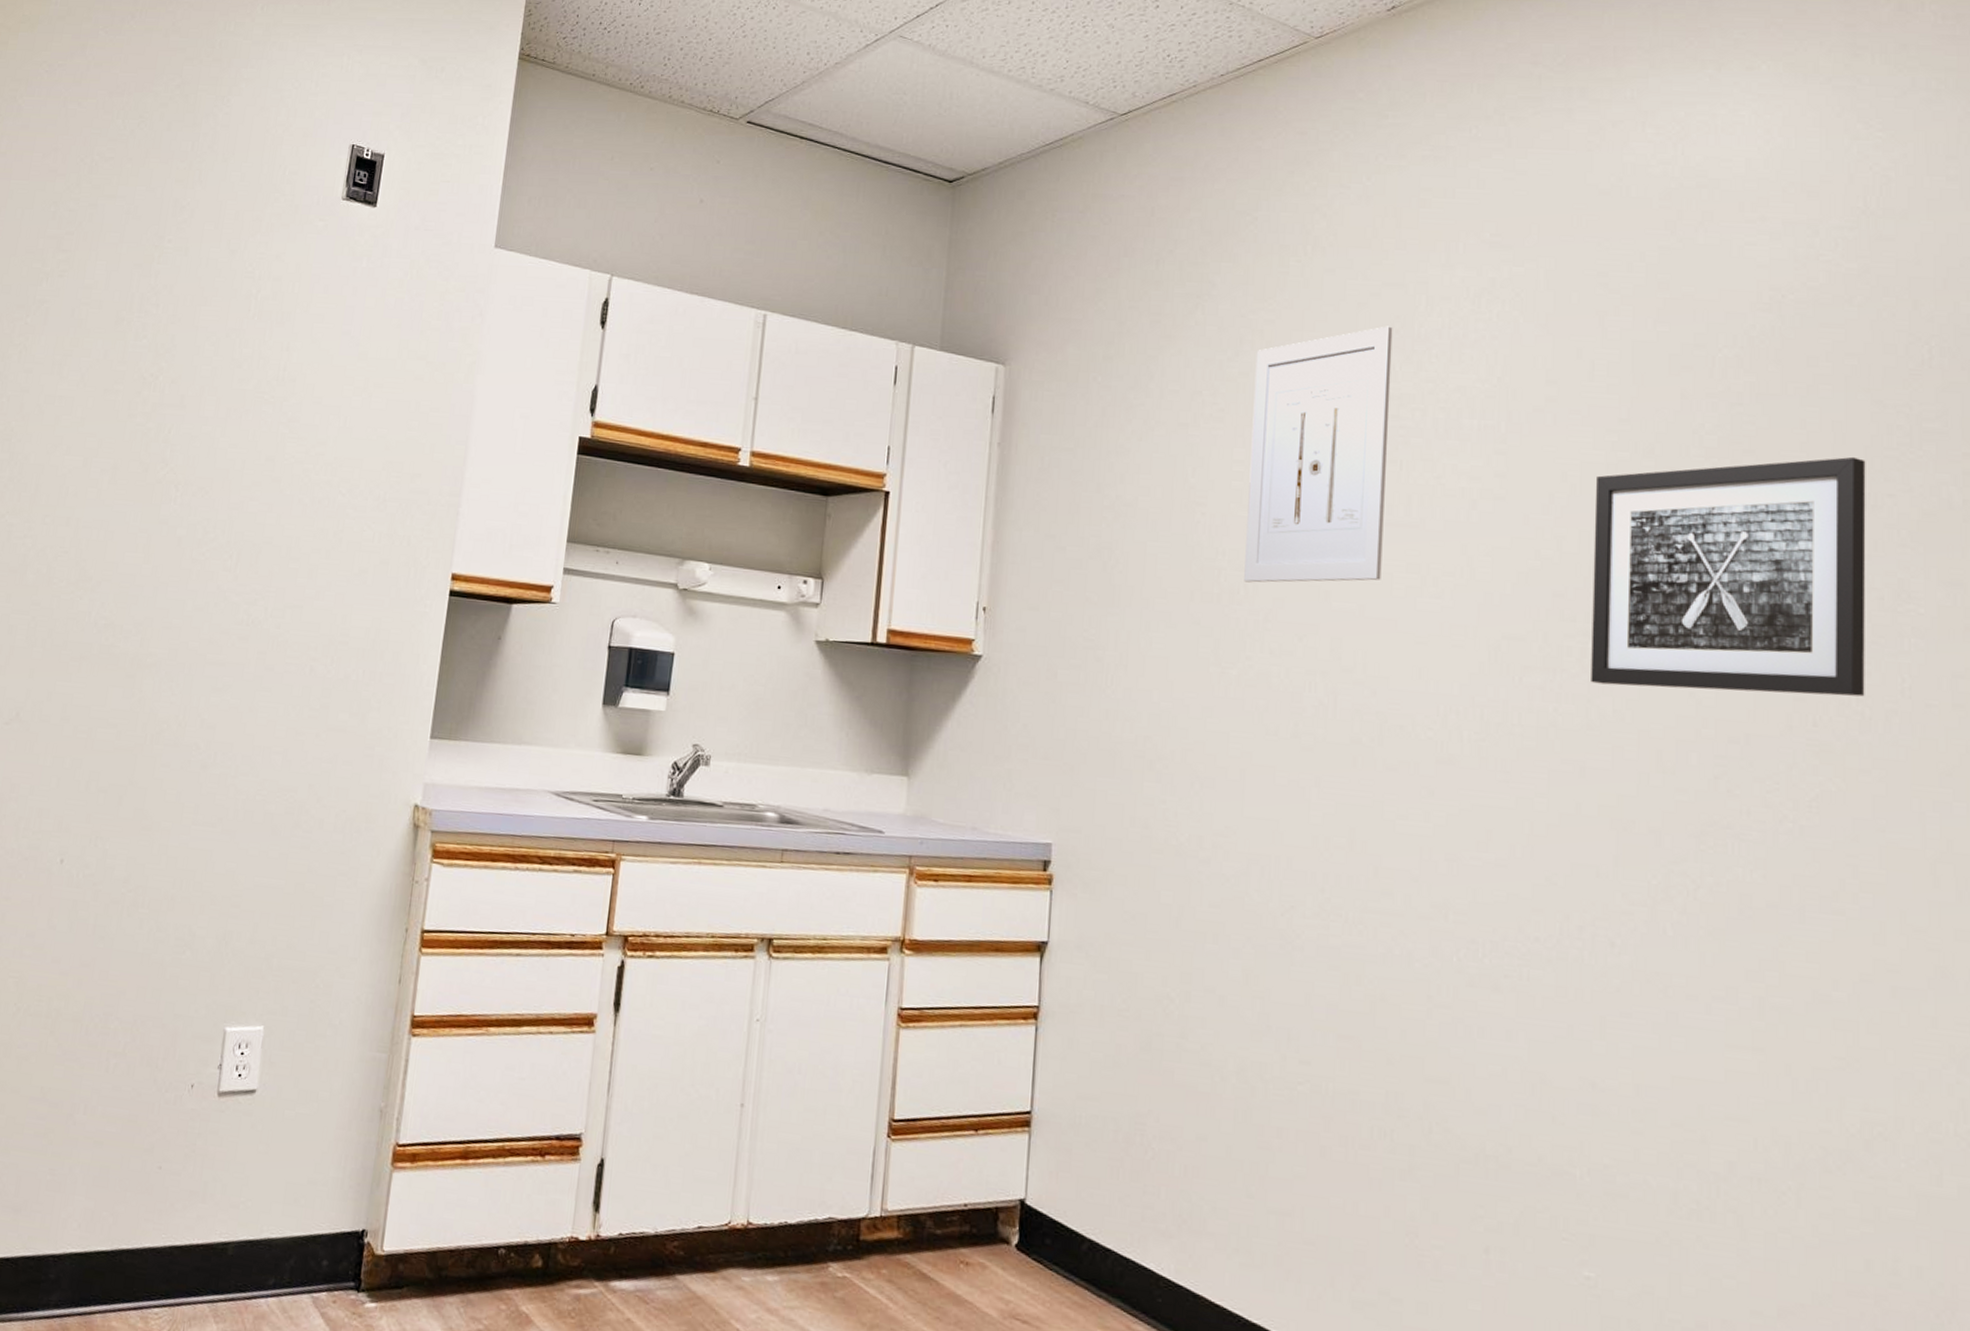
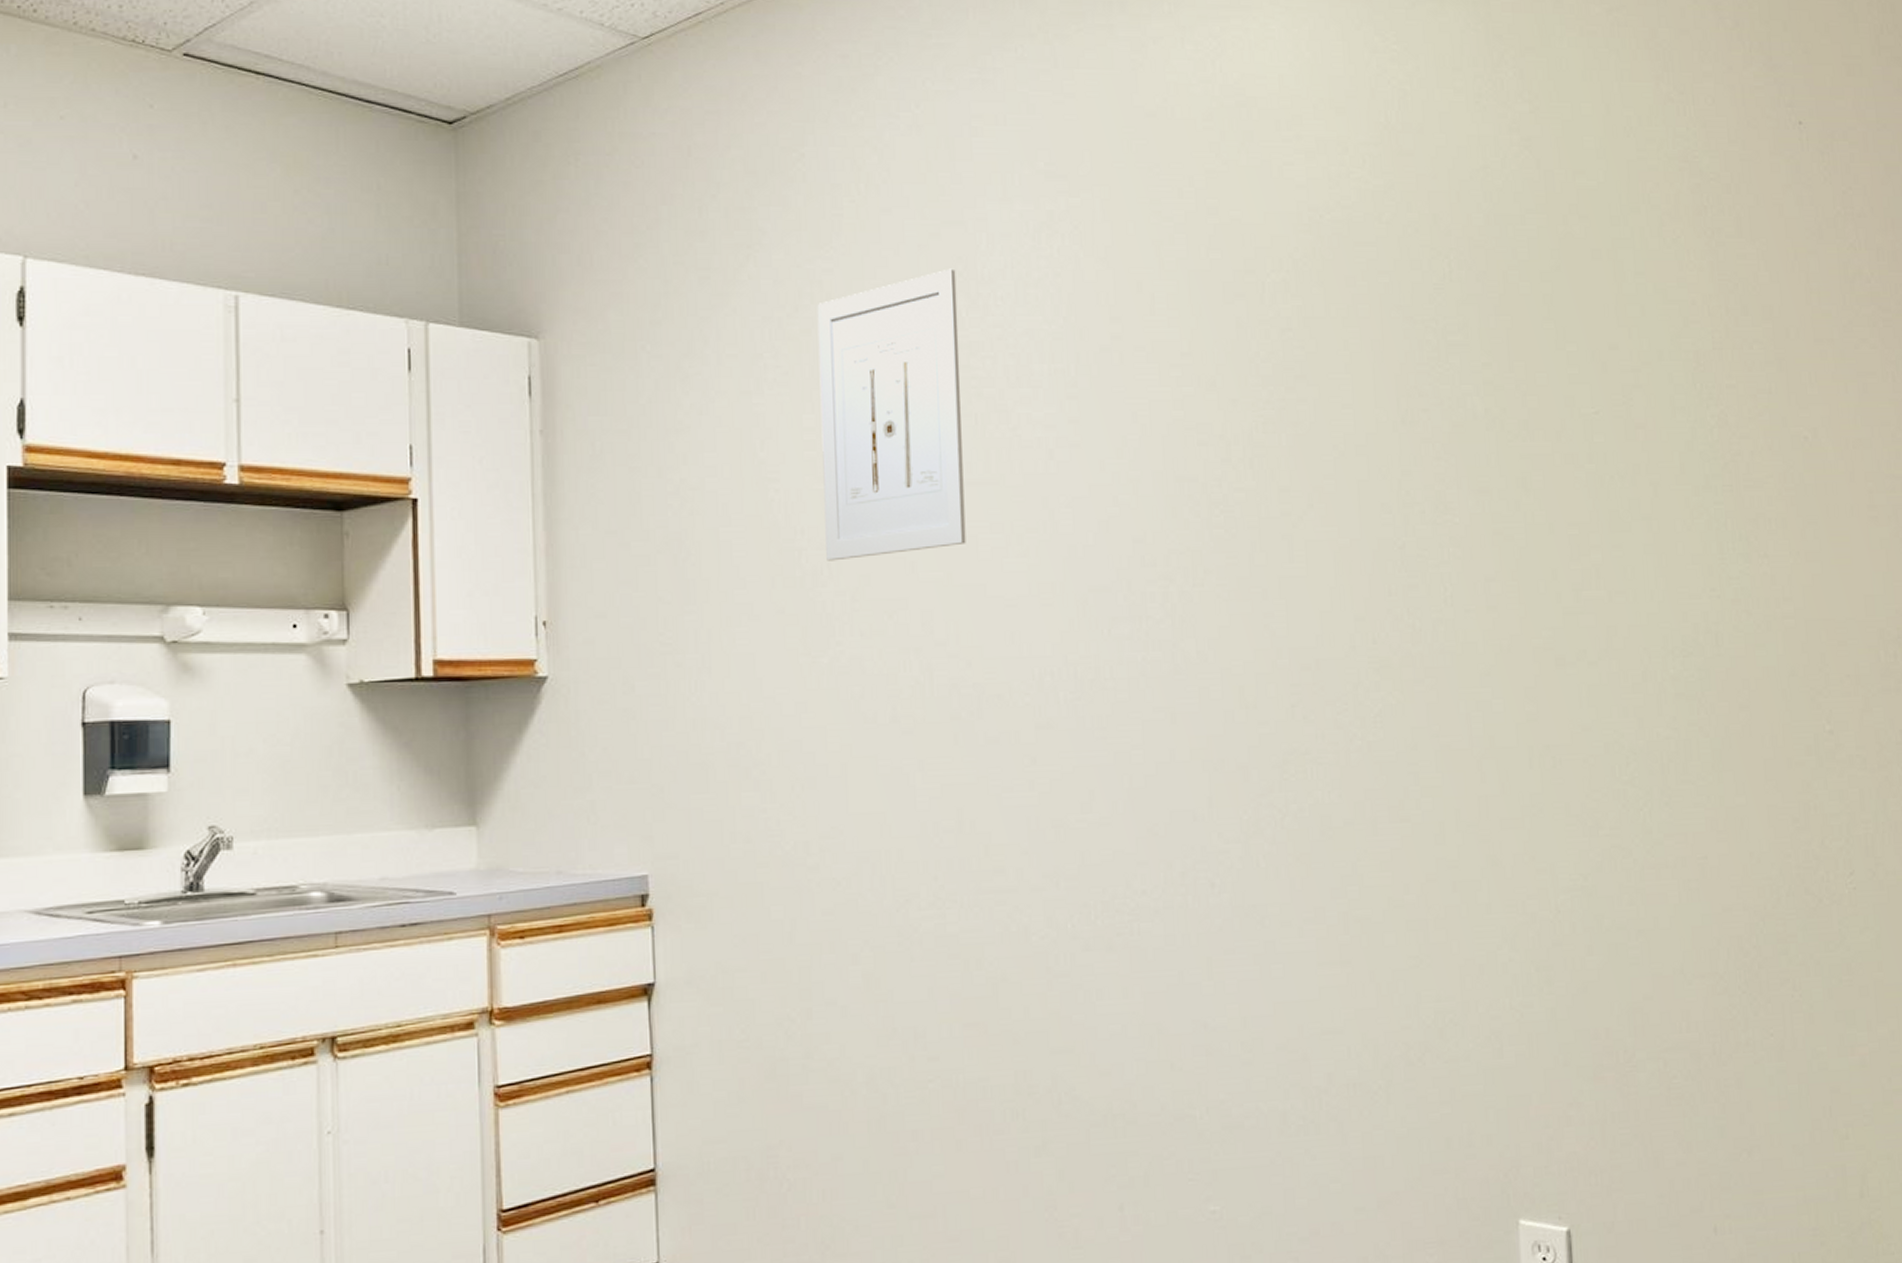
wall art: present [1591,456,1866,697] -> none [1165,374,1415,627]

